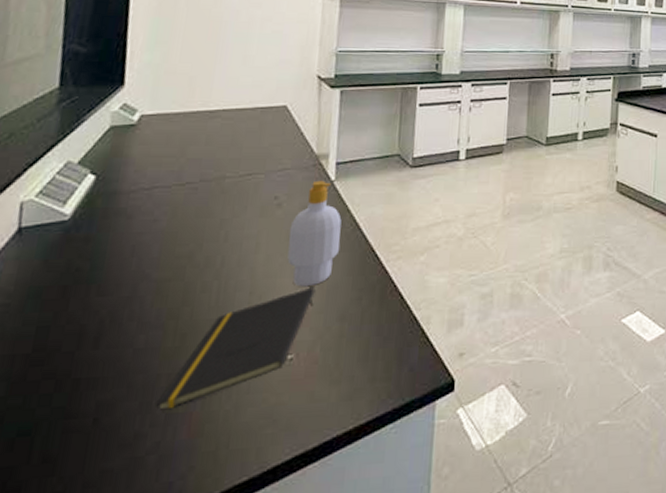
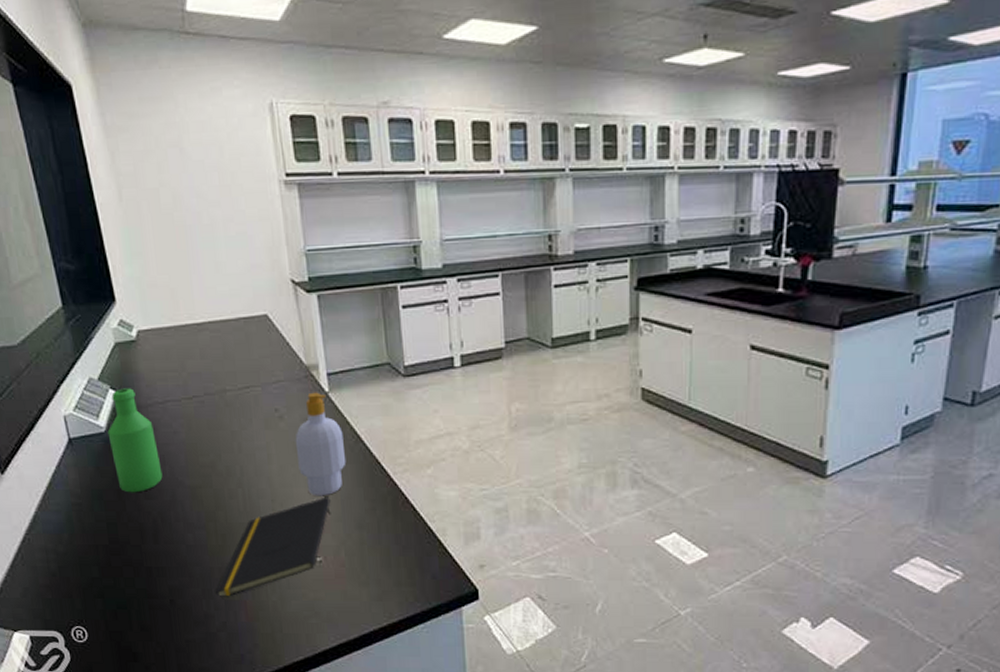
bottle: none [67,173,131,290] -> present [107,388,163,493]

